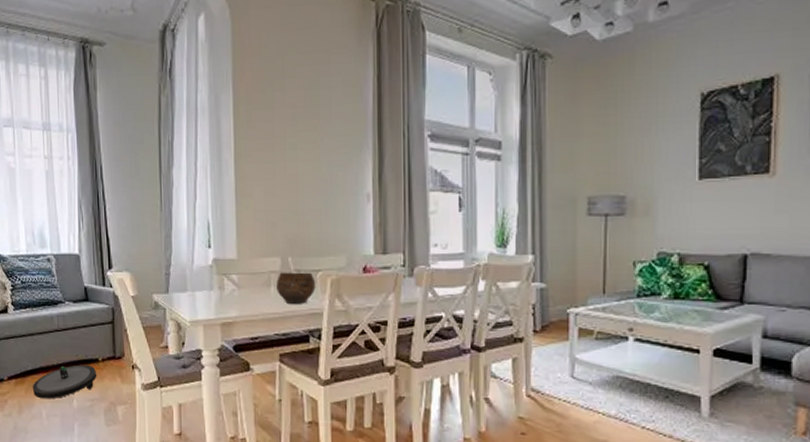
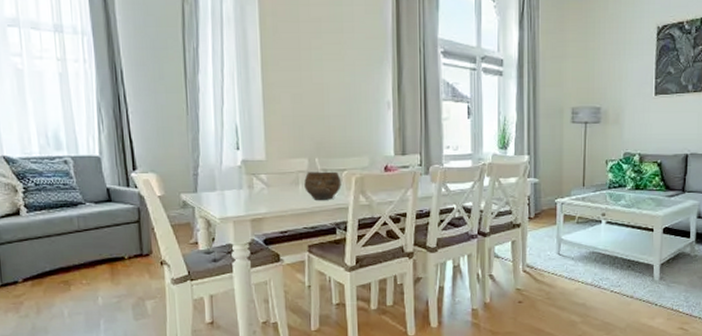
robot vacuum: present [32,364,97,399] -> none [51,263,124,299]

